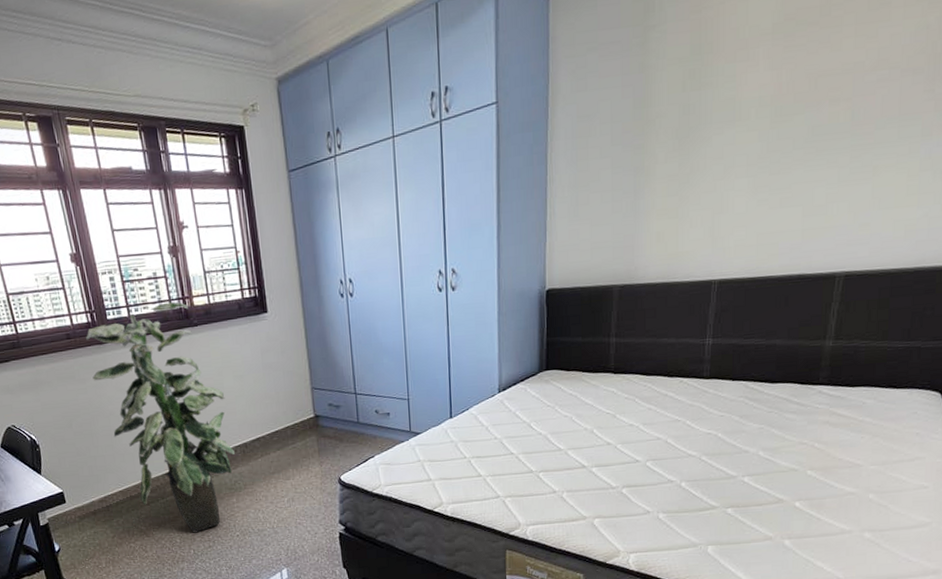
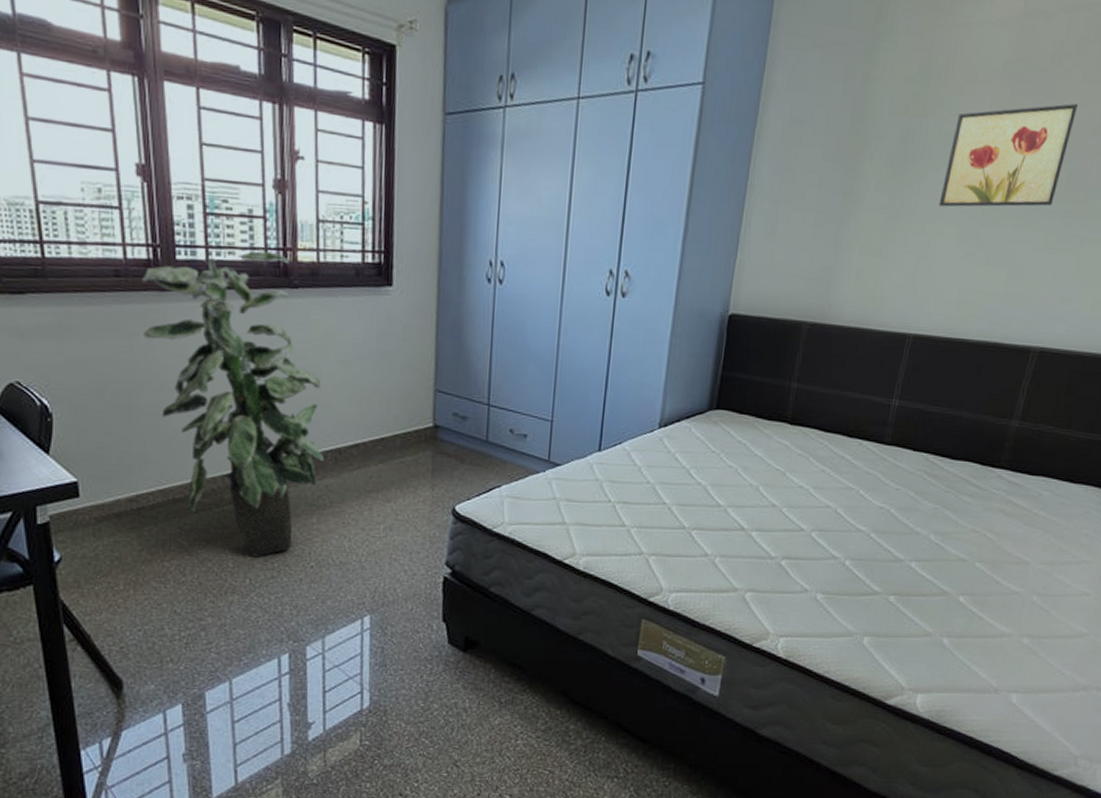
wall art: none [726,45,853,164] -> present [938,103,1078,207]

